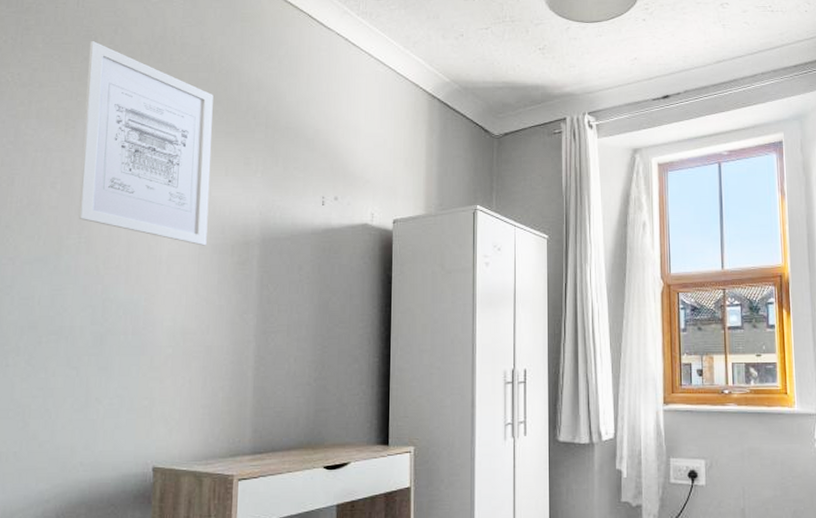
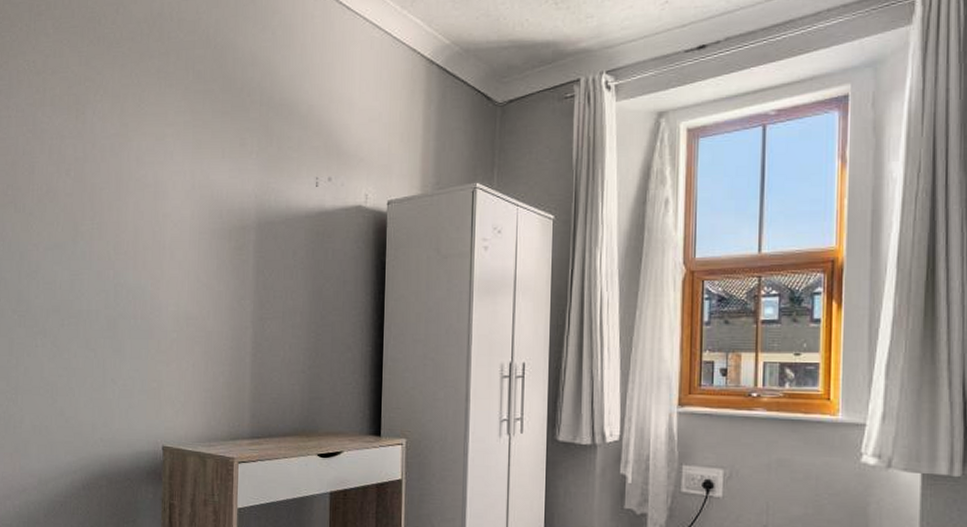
wall art: present [78,41,213,246] -> none [90,23,209,231]

